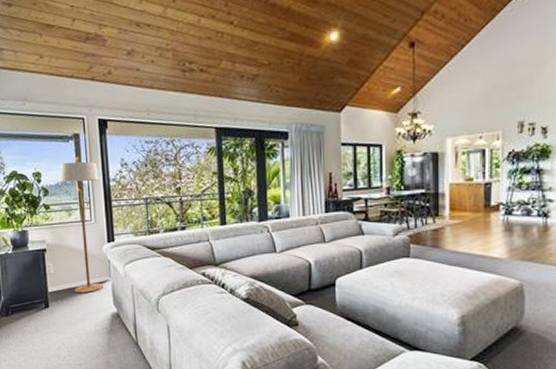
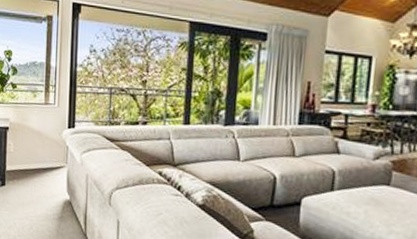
floor lamp: present [59,156,104,294] -> none [29,38,68,177]

